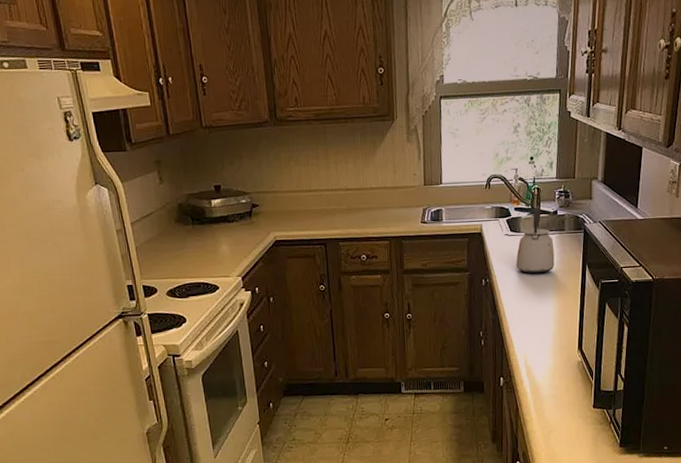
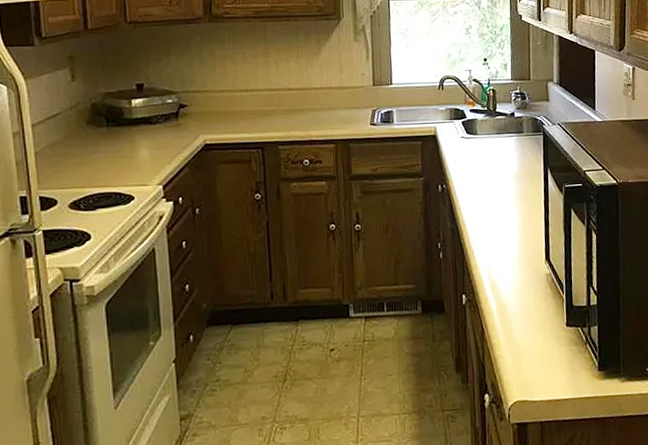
kettle: present [516,205,555,274] -> none [474,107,515,179]

